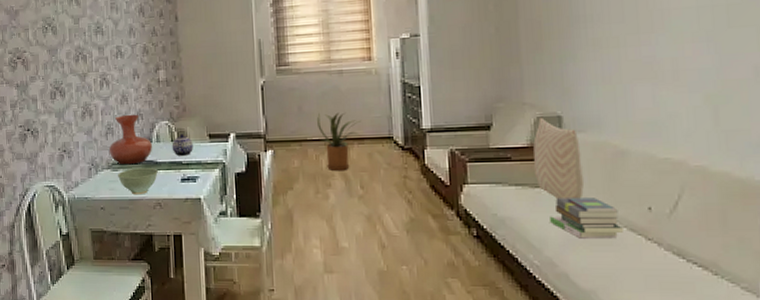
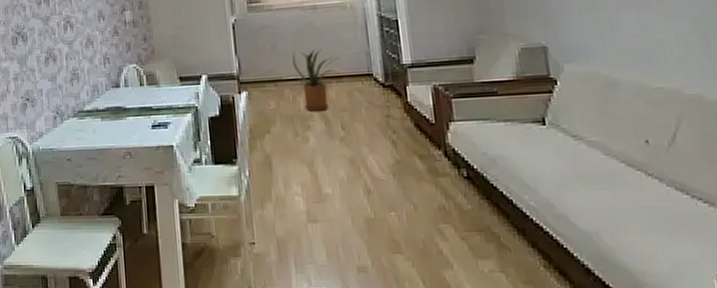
vase: present [108,114,153,165] -> none [74,58,121,113]
bowl: present [118,168,158,195] -> none [85,115,127,145]
teapot: present [171,134,193,156] -> none [140,77,164,101]
pillow: present [533,118,585,200] -> none [519,49,577,135]
books: present [550,198,623,239] -> none [543,132,621,176]

